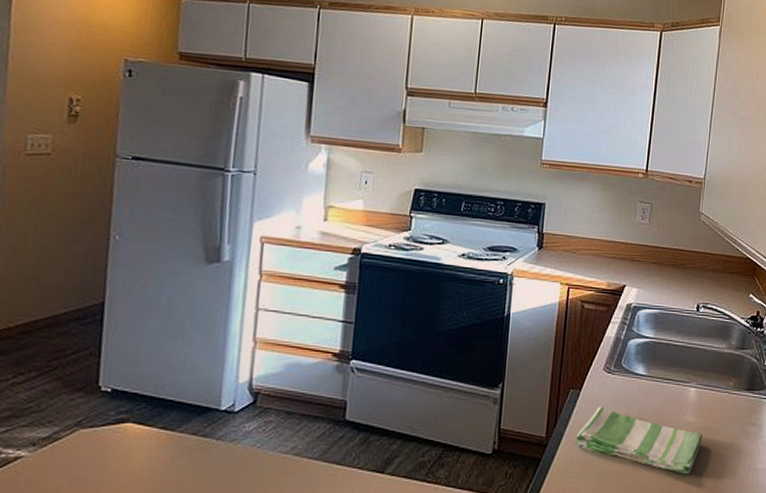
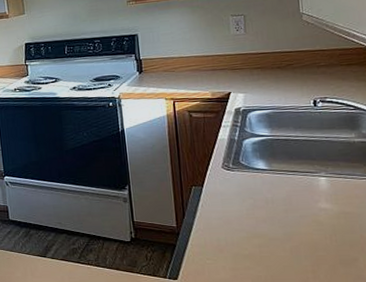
dish towel: present [575,407,702,475] -> none [205,199,343,256]

